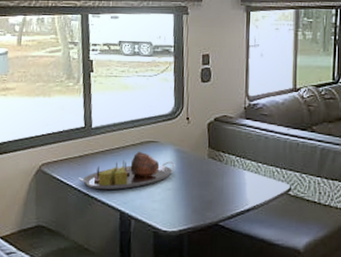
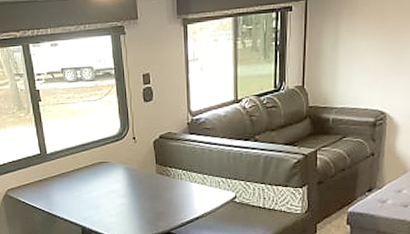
serving tray: present [78,151,175,190] -> none [41,172,127,209]

